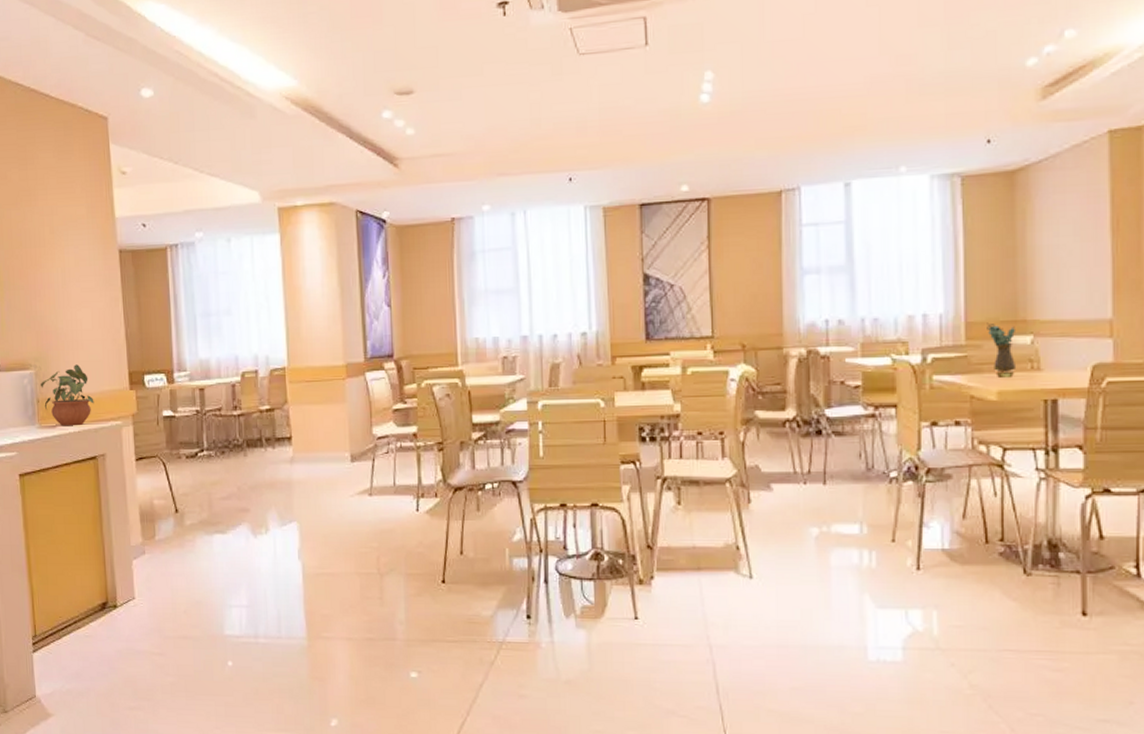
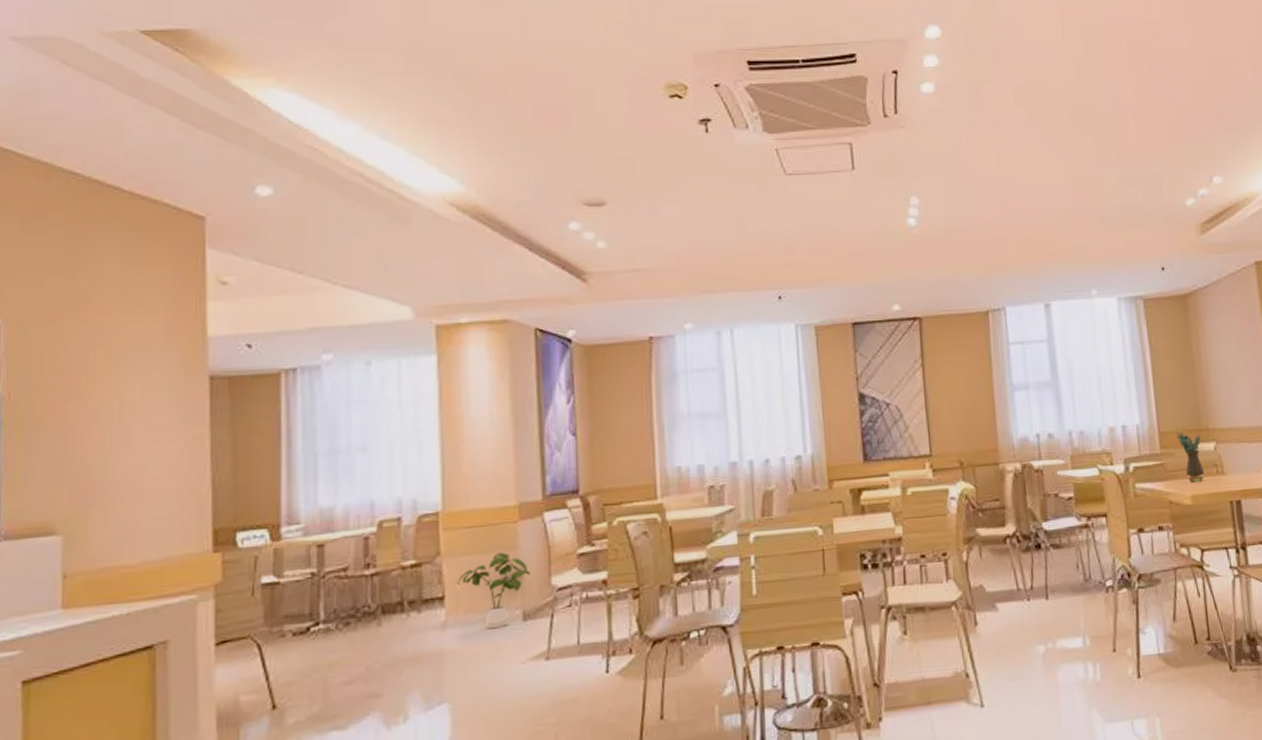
potted plant: present [41,364,94,427] -> none [71,524,156,609]
house plant: none [300,404,356,467] -> present [457,552,530,629]

